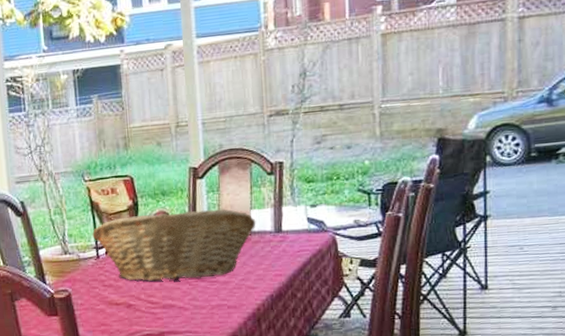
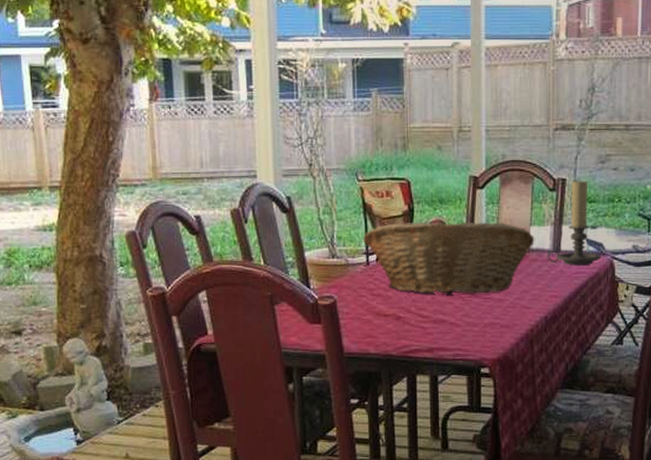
candle holder: none [269,161,323,244] -> present [547,179,601,265]

